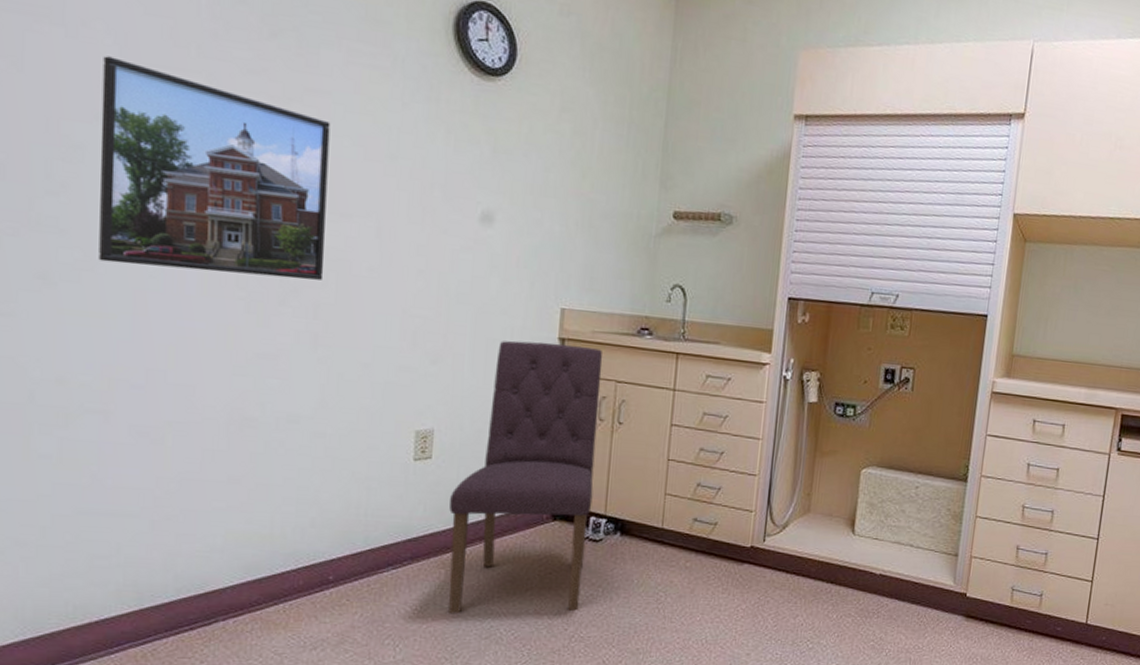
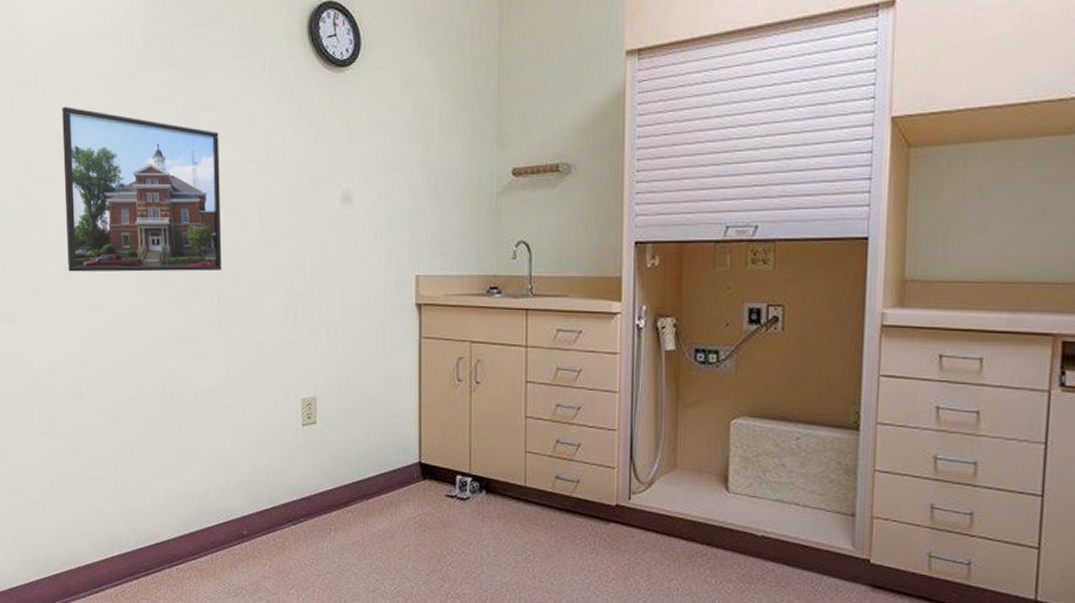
dining chair: present [448,340,603,614] -> none [334,309,457,568]

